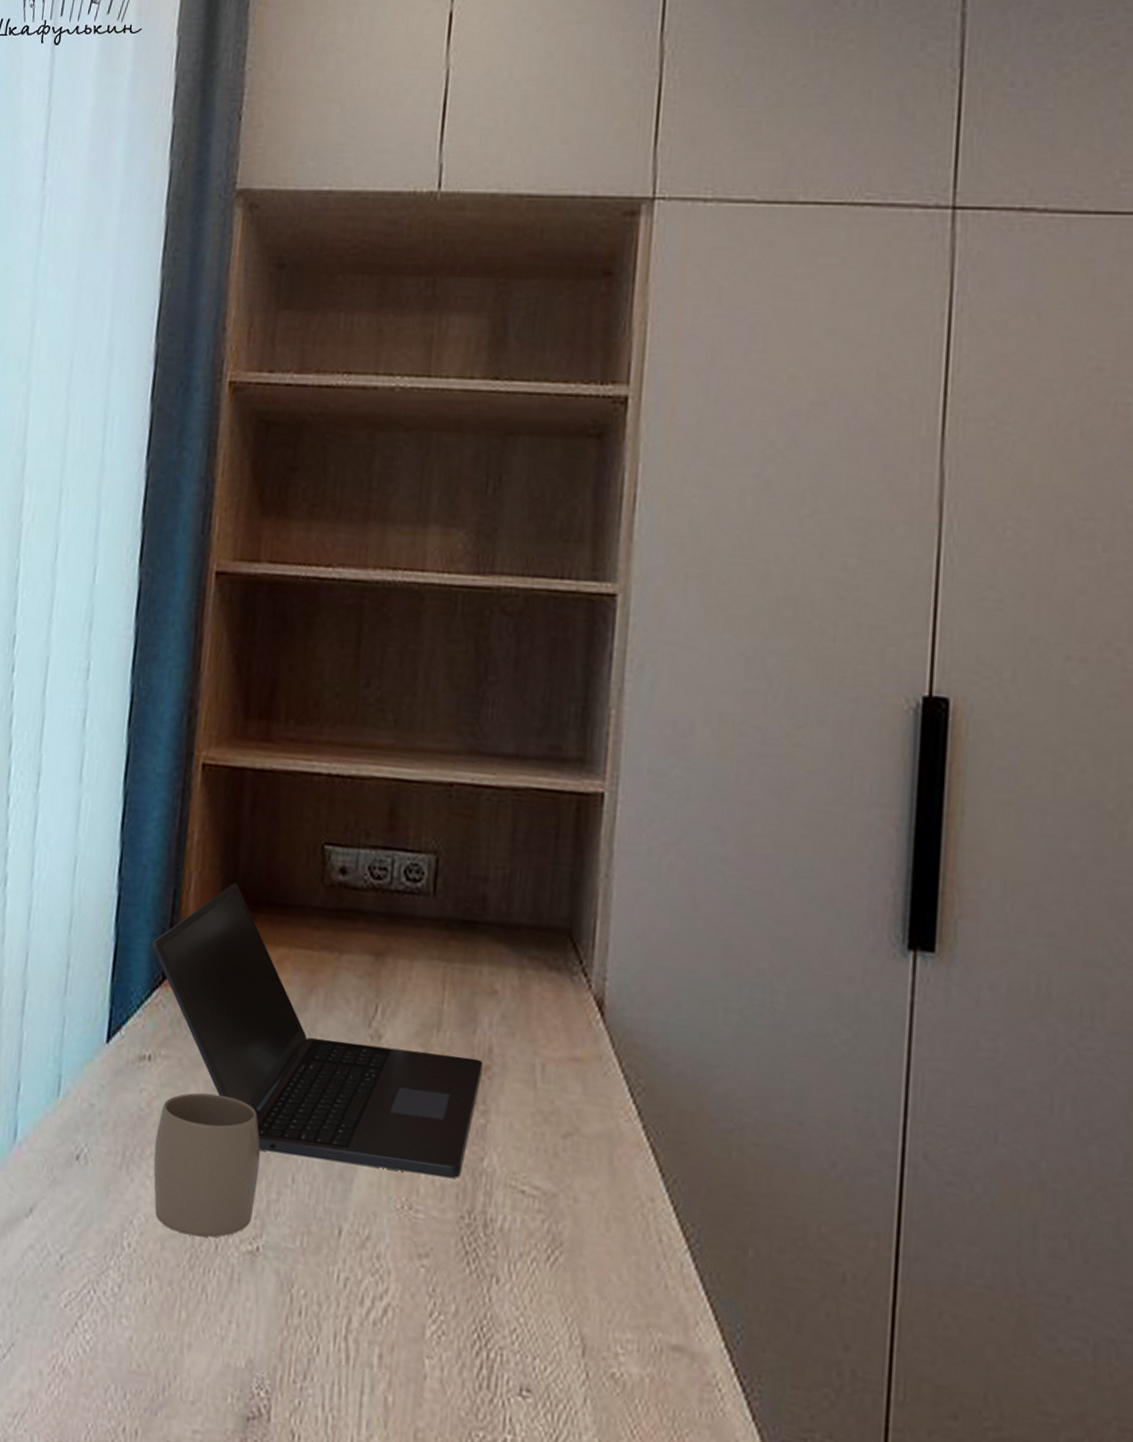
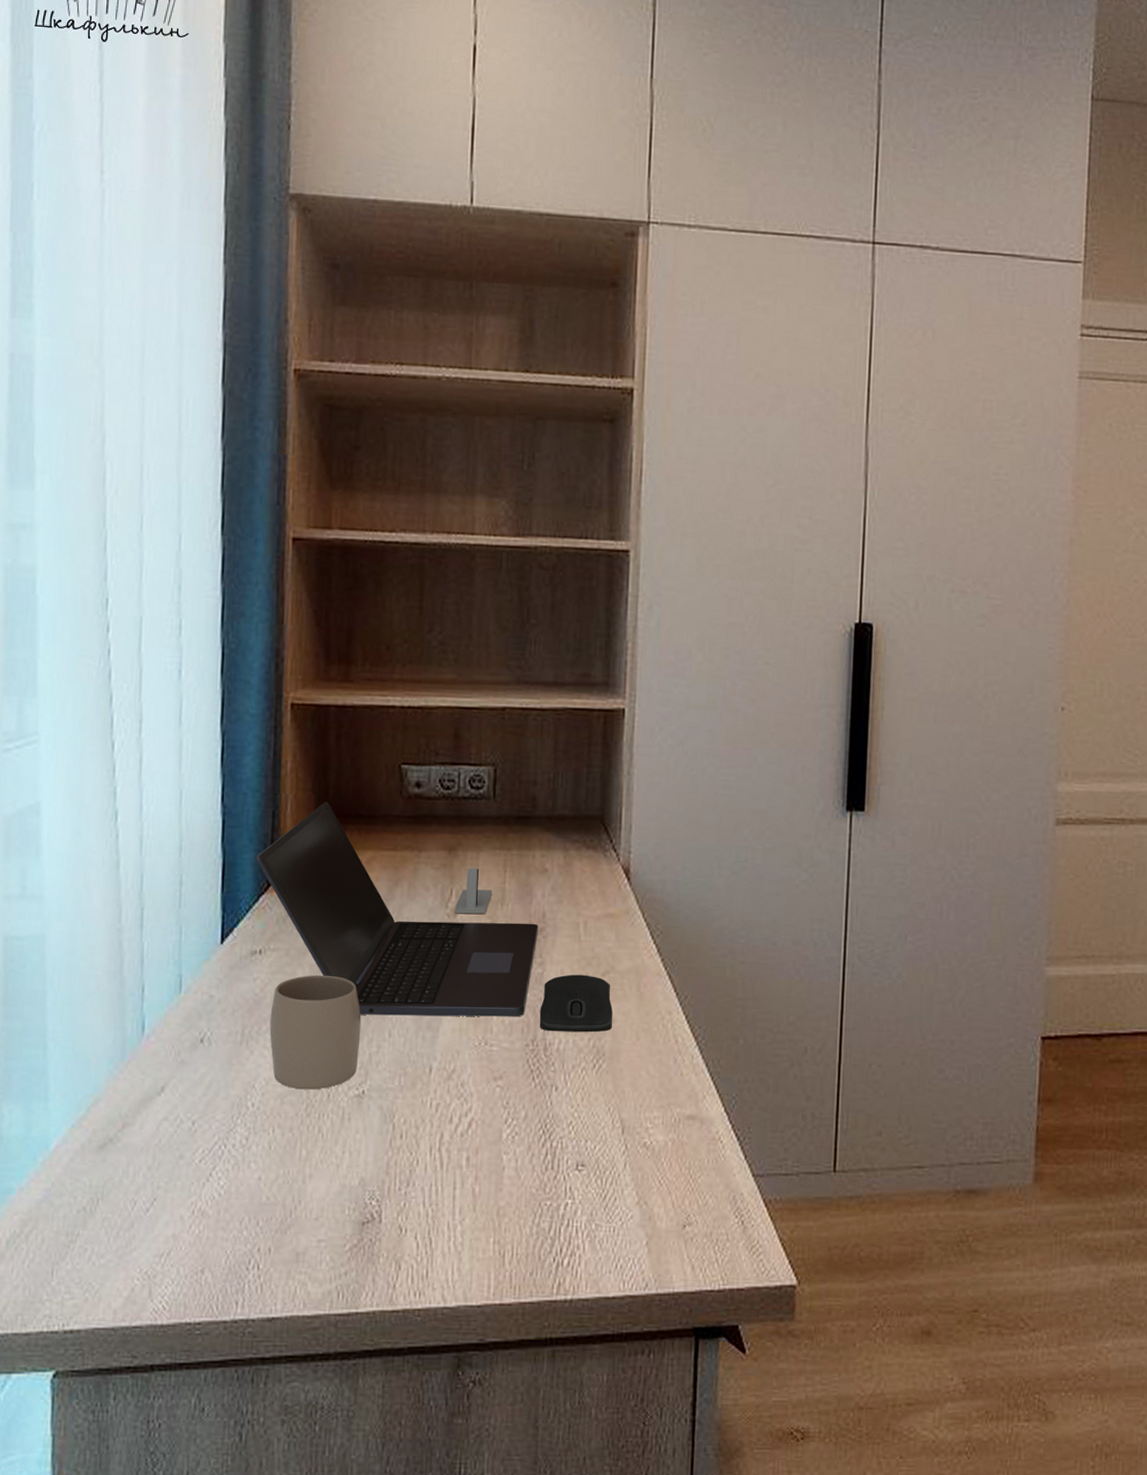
phone stand: none [378,979,428,1040] -> present [454,868,493,914]
computer mouse: none [478,1130,575,1214] -> present [539,974,613,1033]

